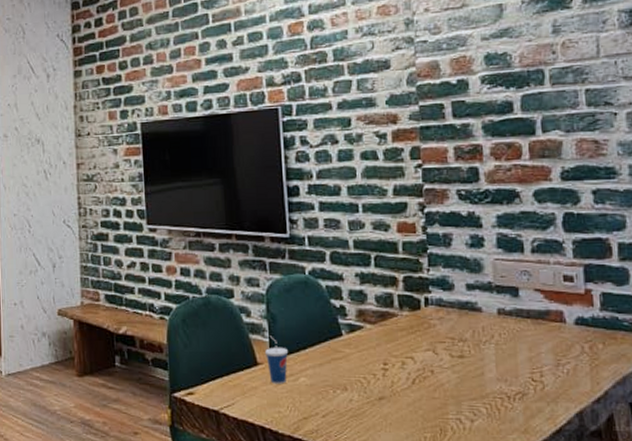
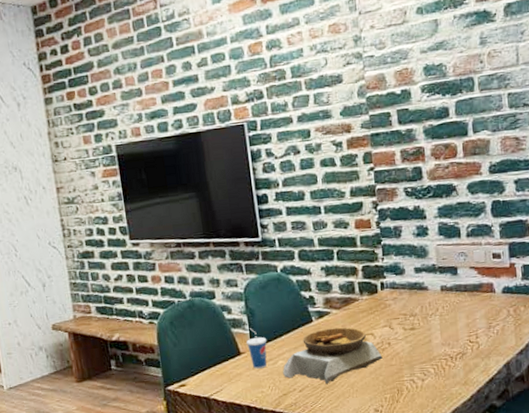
bowl: none [304,346,423,412] -> present [283,327,383,384]

